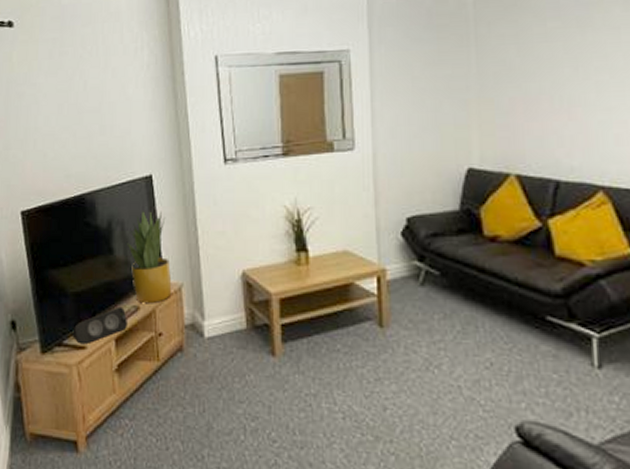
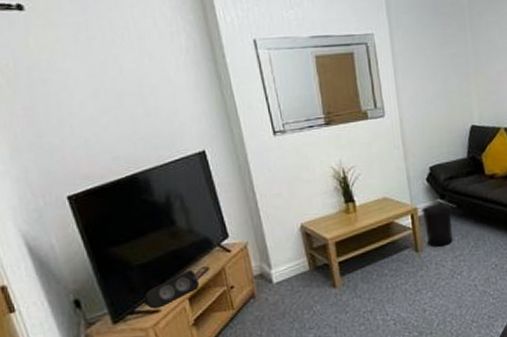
planter: present [126,211,172,304] -> none [188,182,239,264]
waste bin: none [392,266,433,325] -> present [421,203,454,247]

